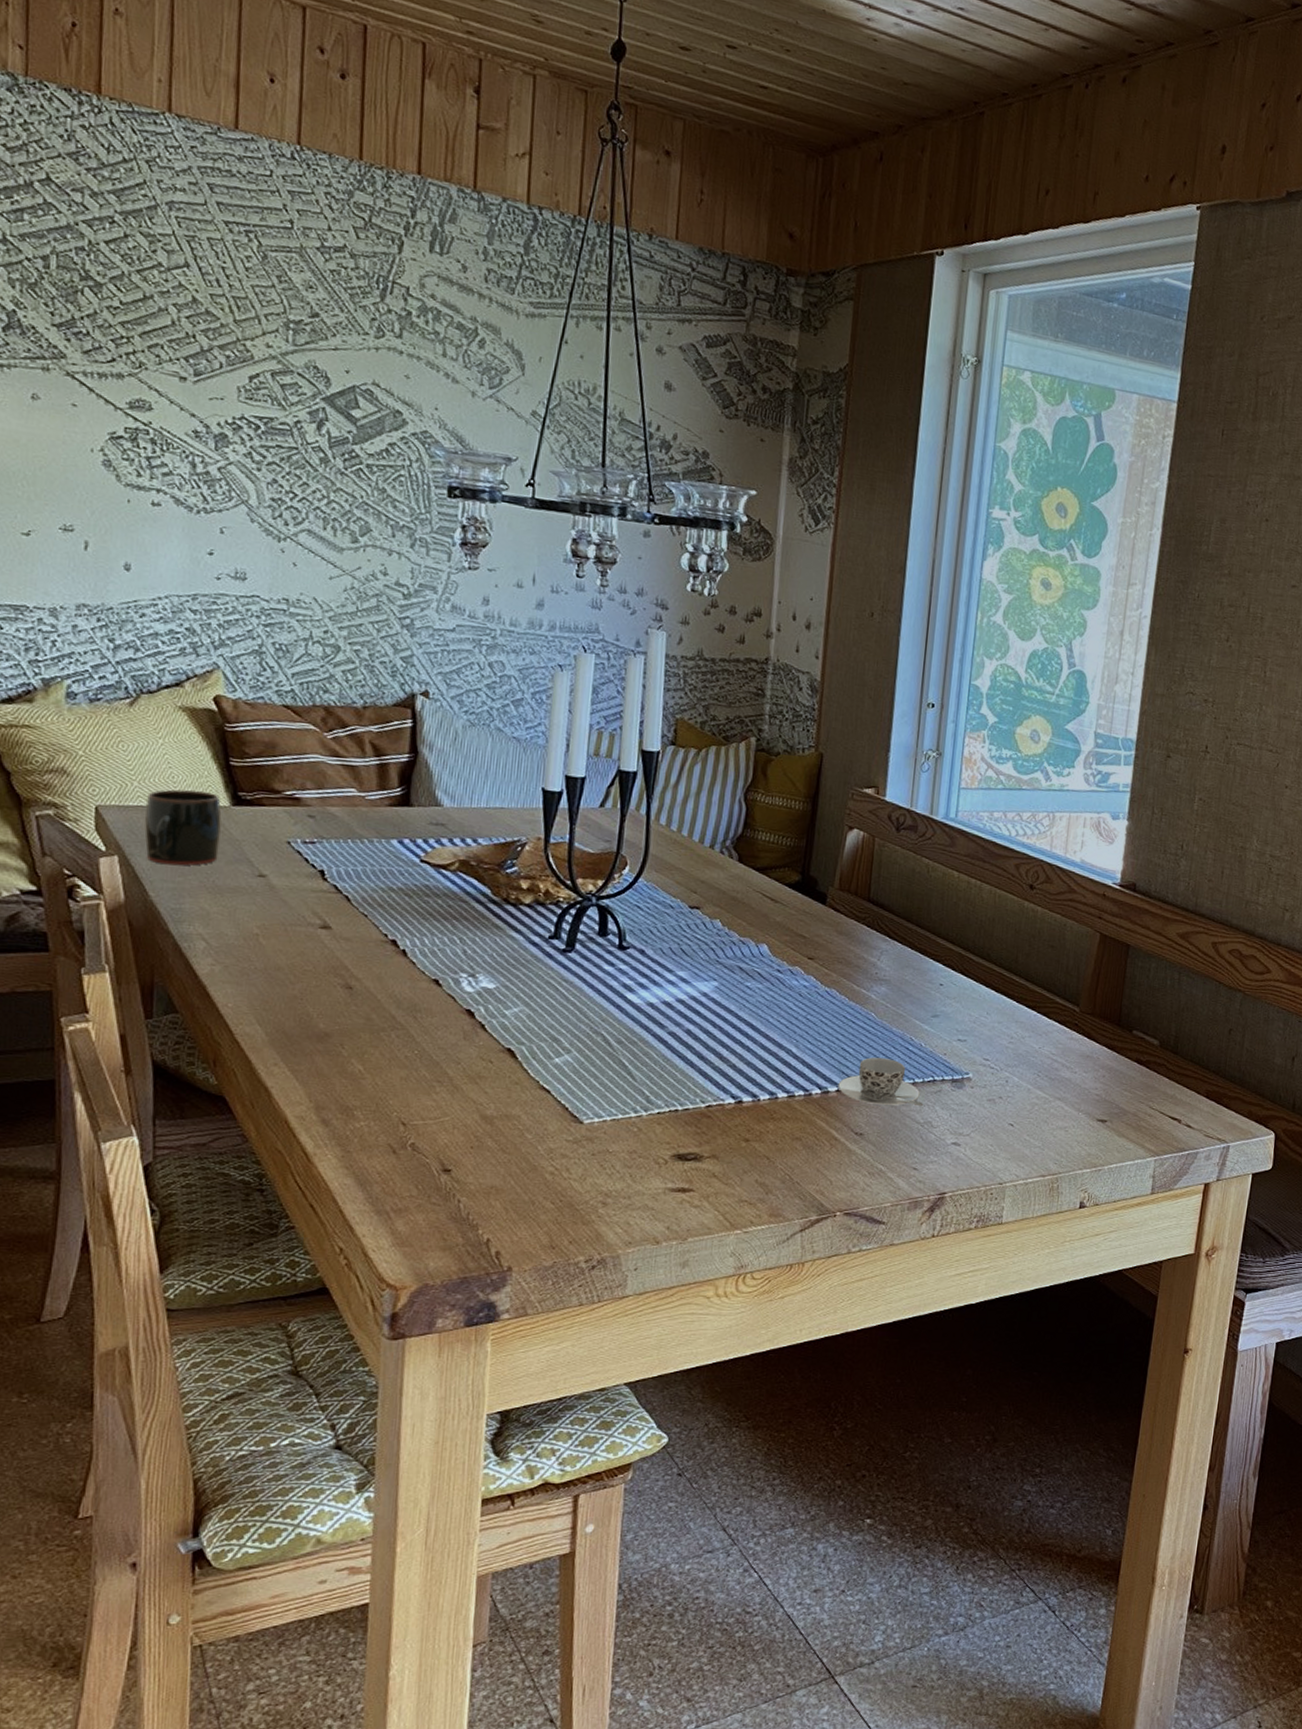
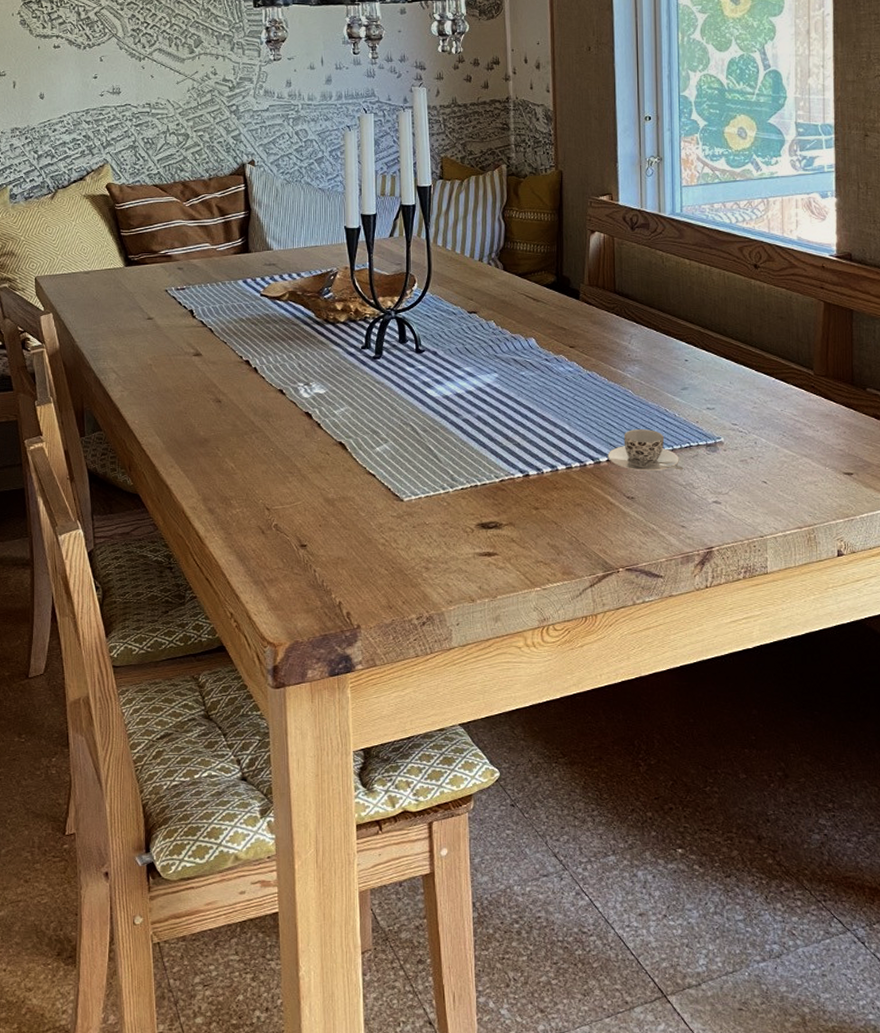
mug: present [144,789,222,866] -> none [68,258,119,317]

